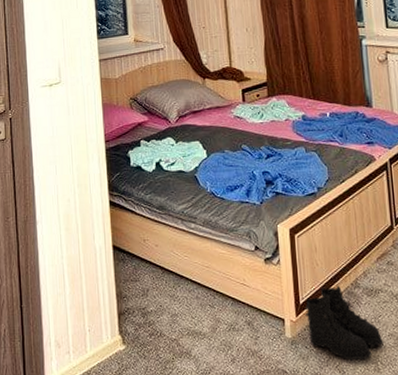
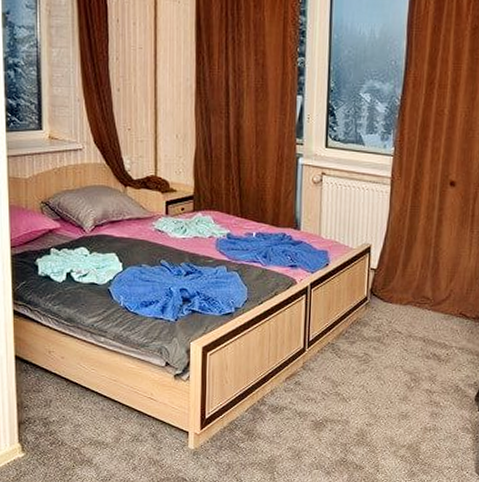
boots: present [304,285,383,361] -> none [209,402,282,471]

